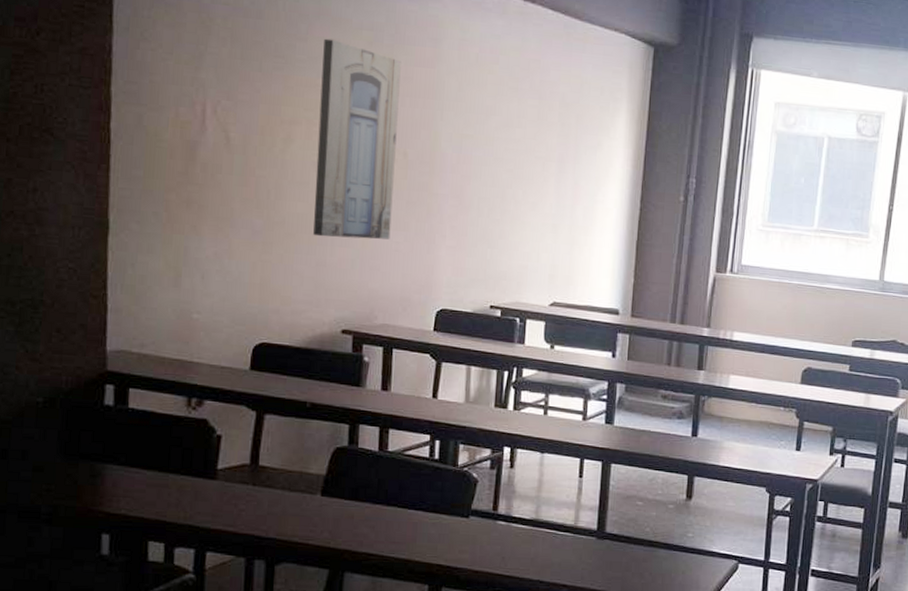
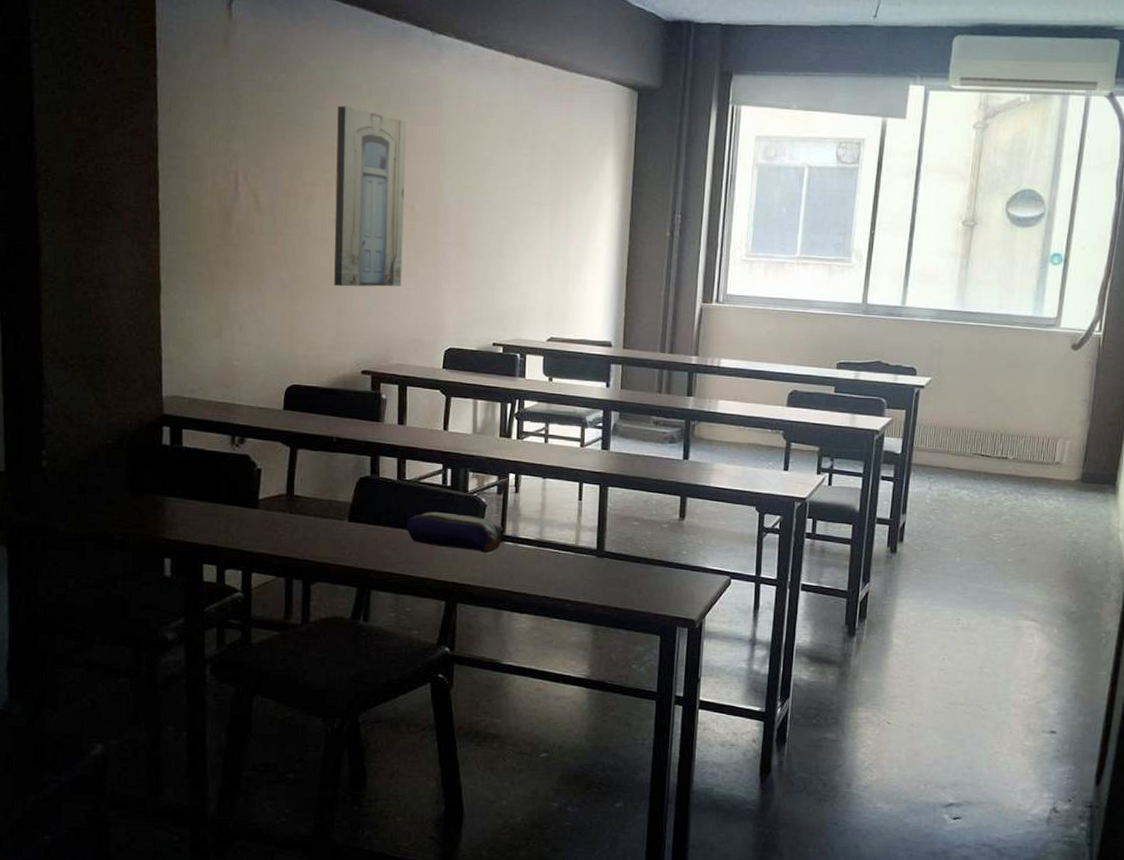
pencil case: none [387,487,496,534] -> present [406,512,504,554]

